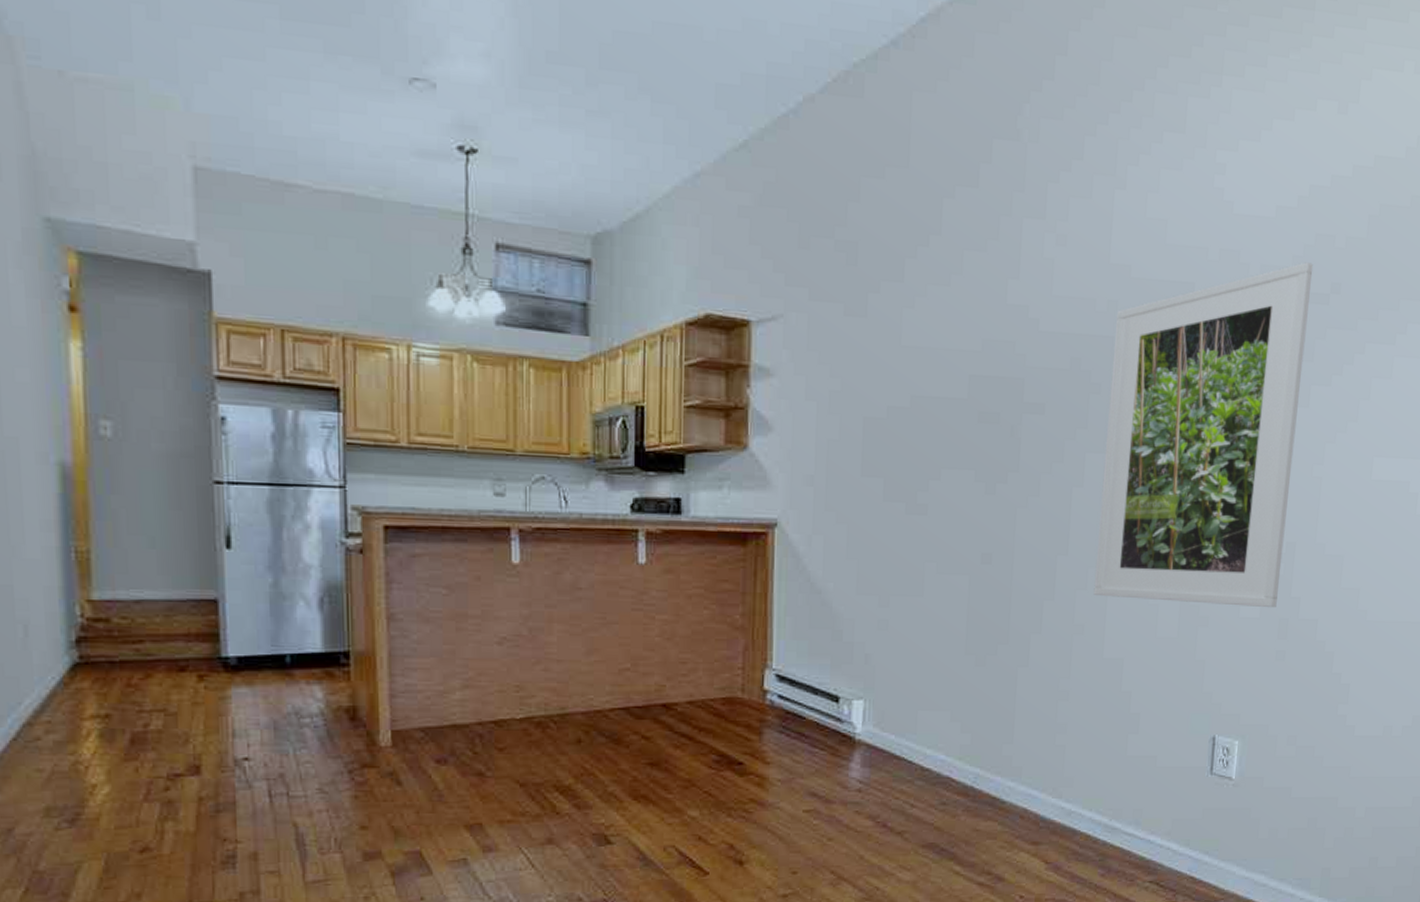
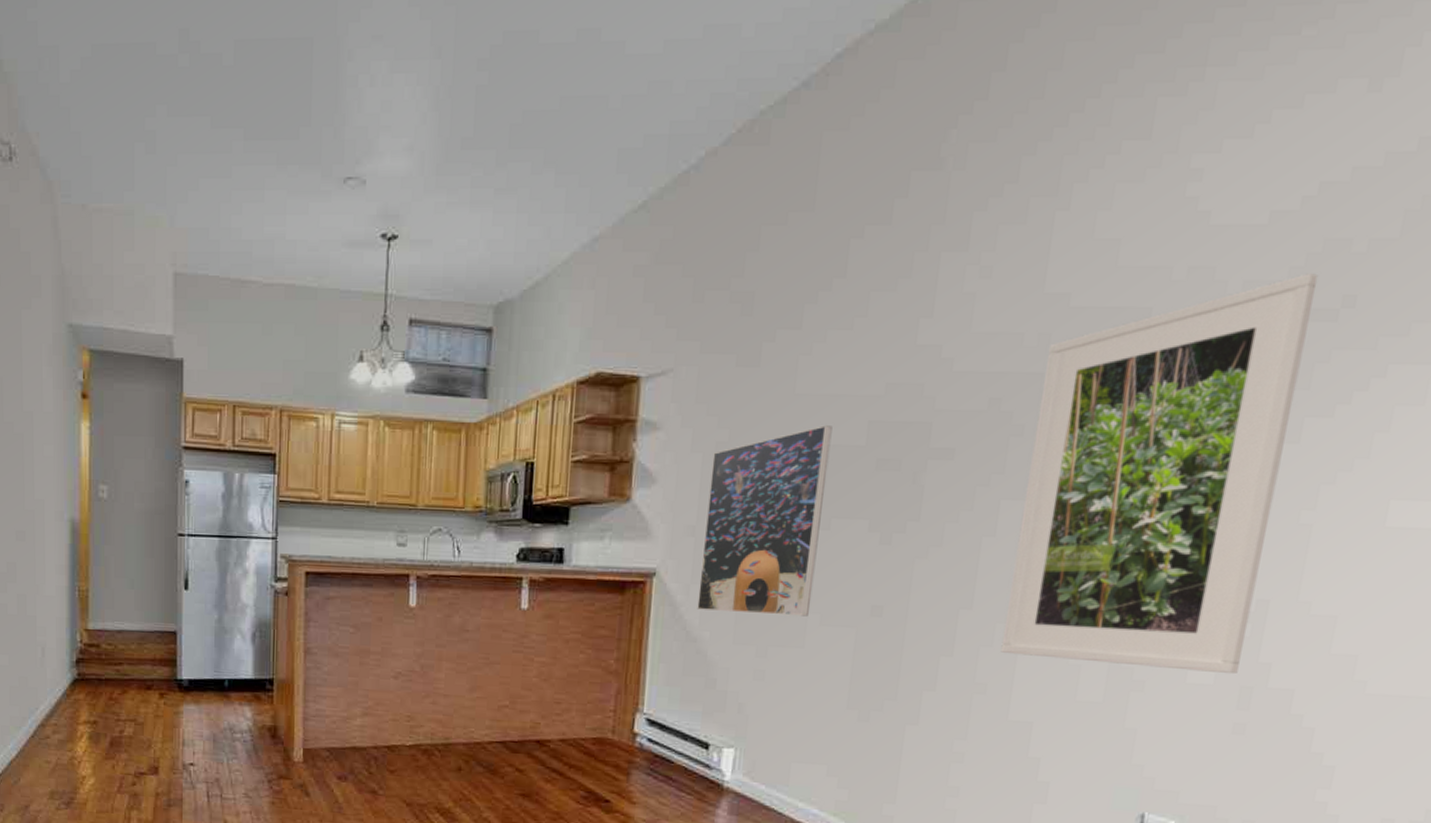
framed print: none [820,378,937,565] -> present [697,425,833,617]

